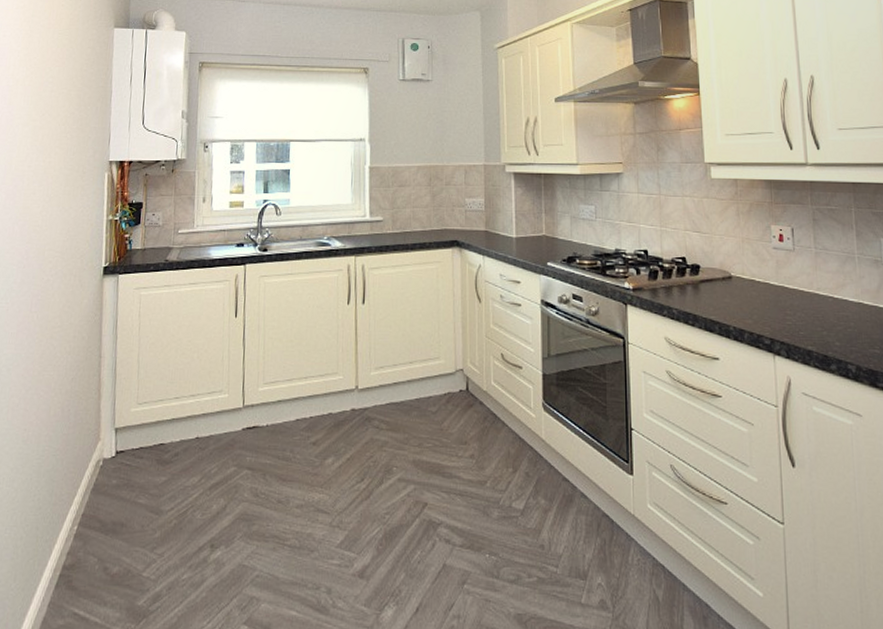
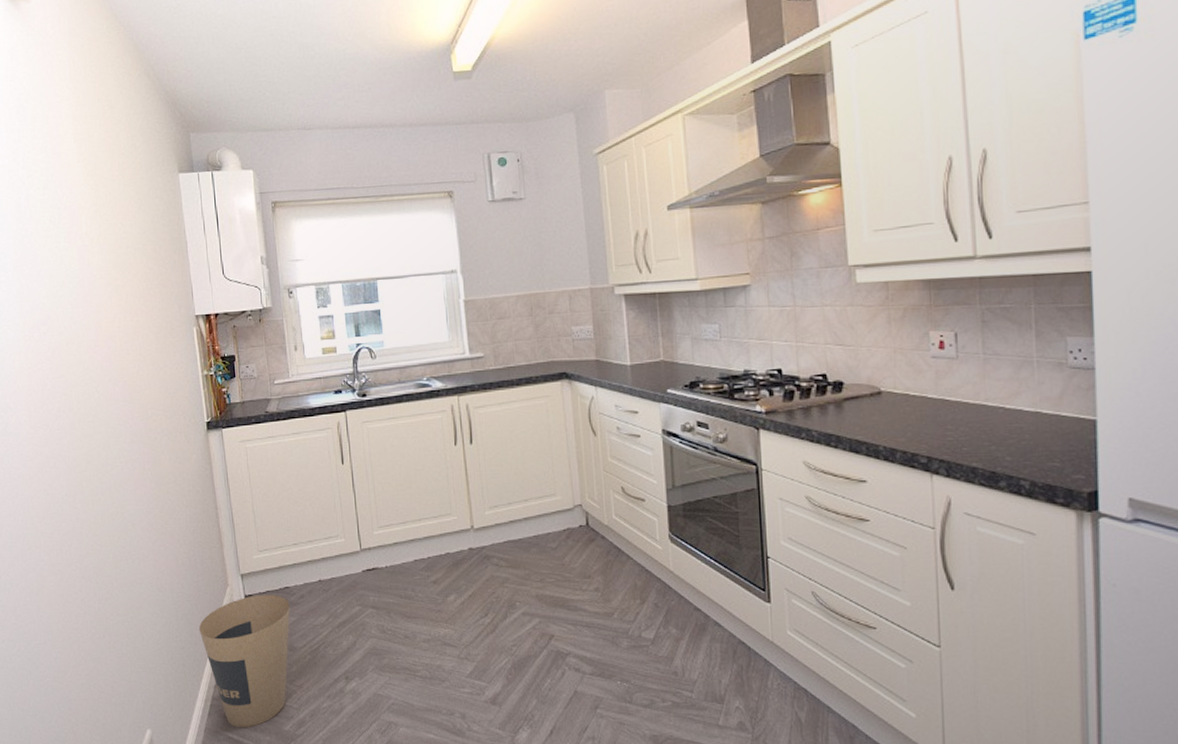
trash can: none [60,451,162,603] -> present [198,595,290,728]

